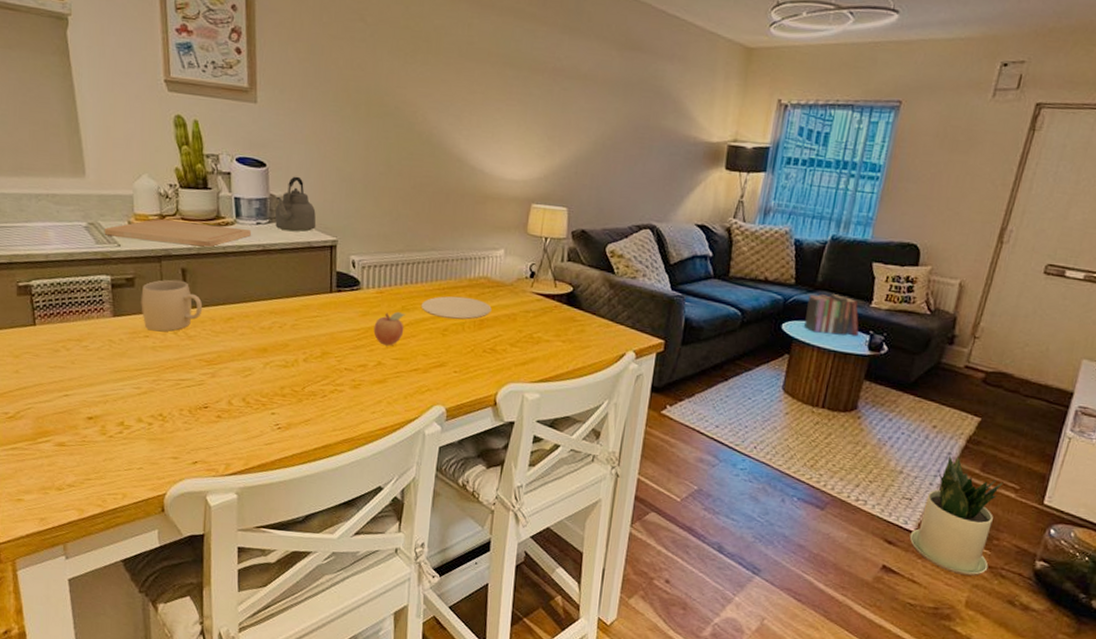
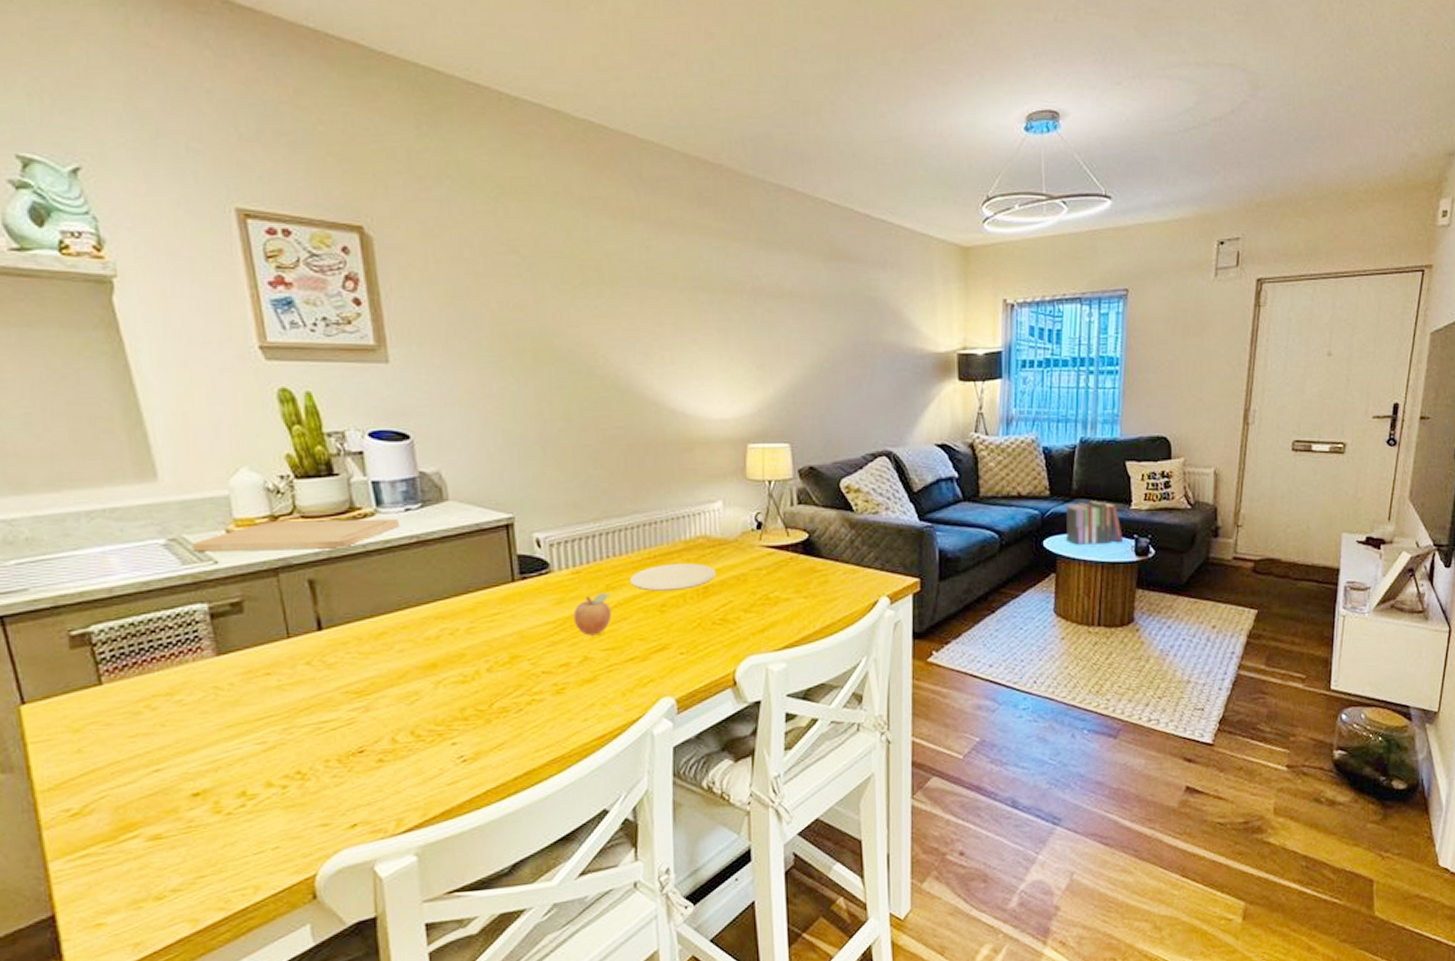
mug: present [141,279,203,332] -> none [254,595,343,666]
kettle: present [275,176,316,232] -> none [426,446,485,513]
planter: present [909,456,1004,576] -> none [1208,655,1290,781]

